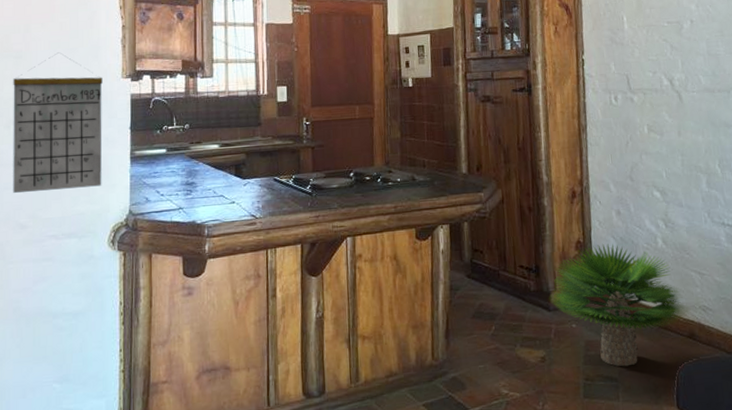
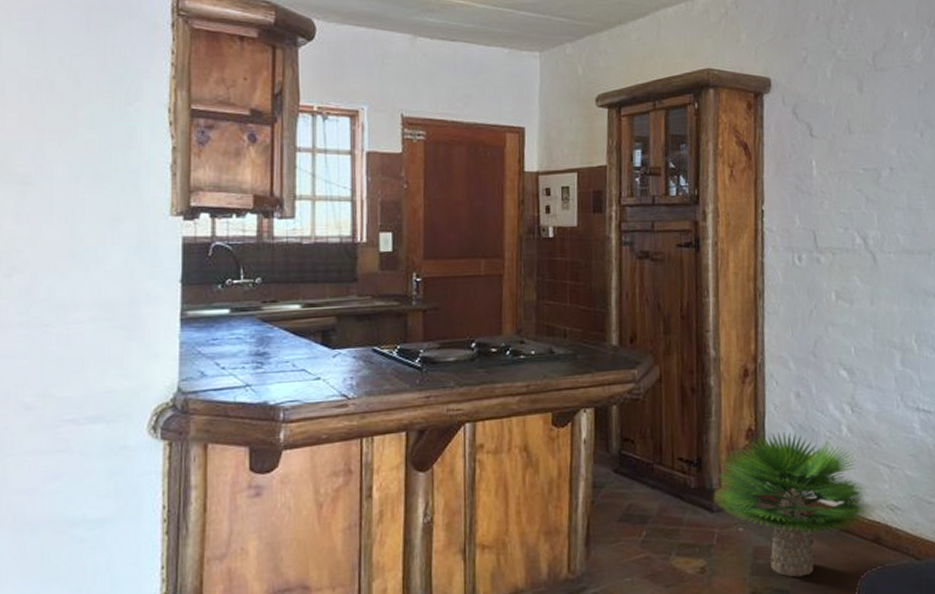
calendar: present [13,52,103,194] -> none [15,179,144,365]

